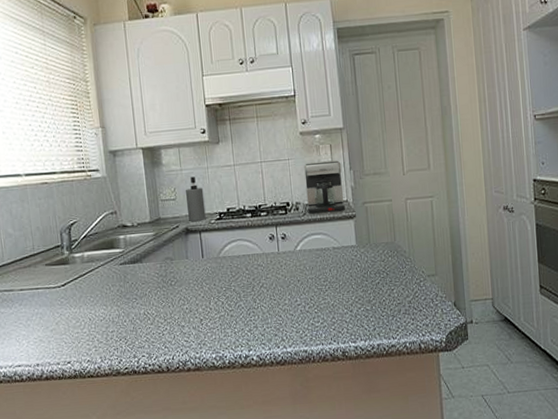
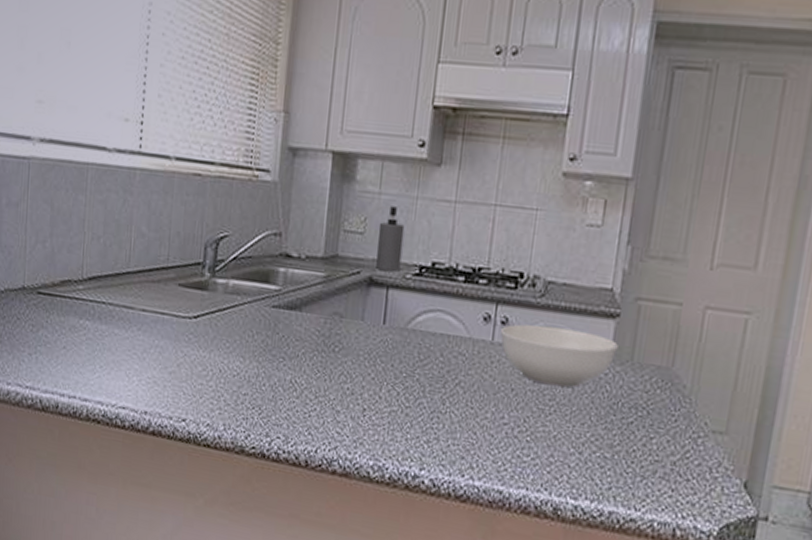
bowl: none [282,231,359,273] -> present [500,324,618,388]
coffee maker: present [304,160,345,214] -> none [548,220,616,304]

